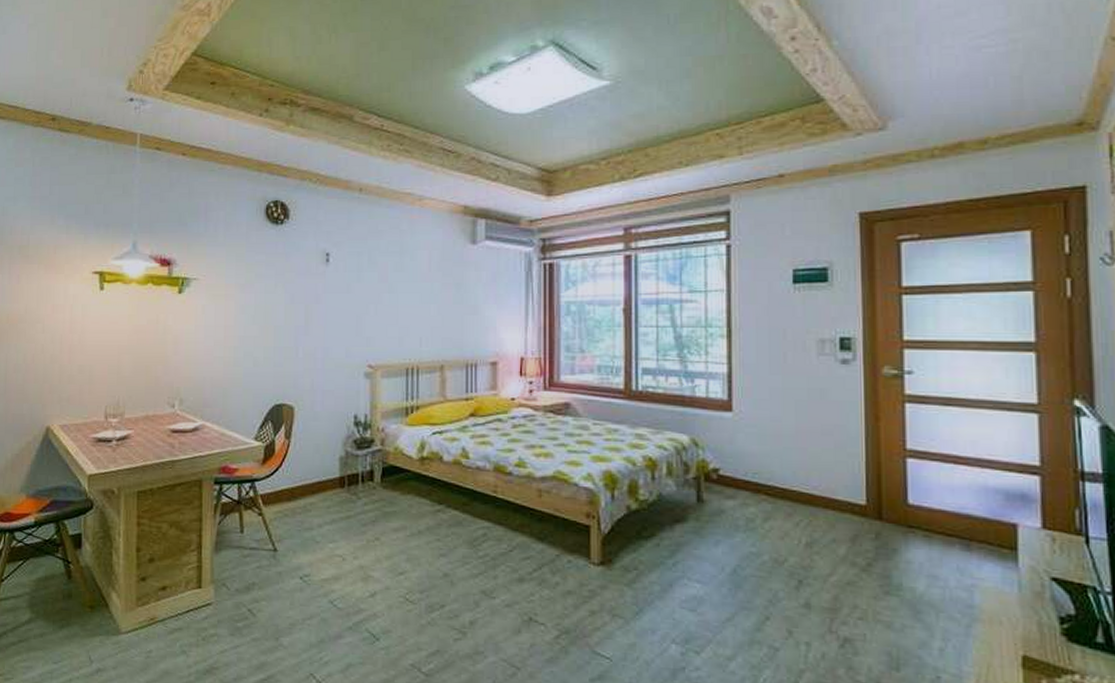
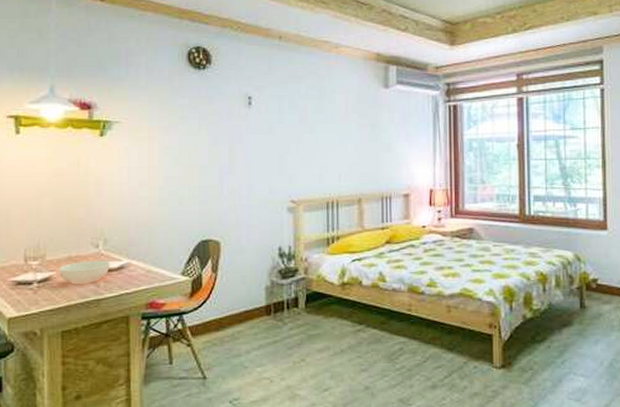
bowl: none [136,420,185,445] -> present [59,260,110,285]

